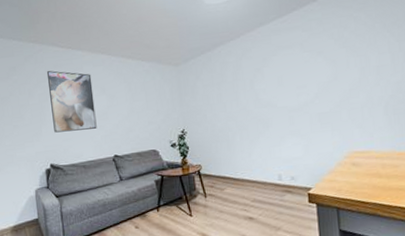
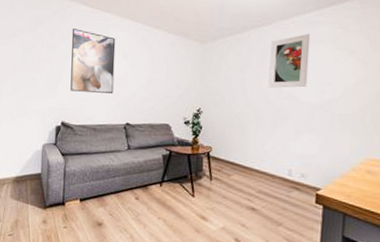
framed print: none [242,41,282,99] -> present [268,33,311,88]

